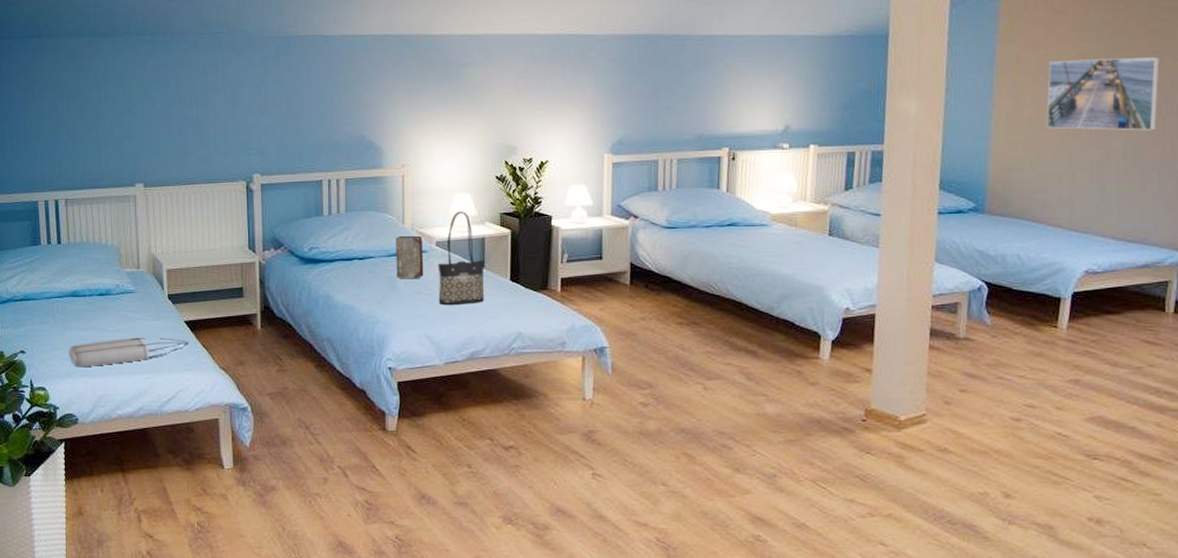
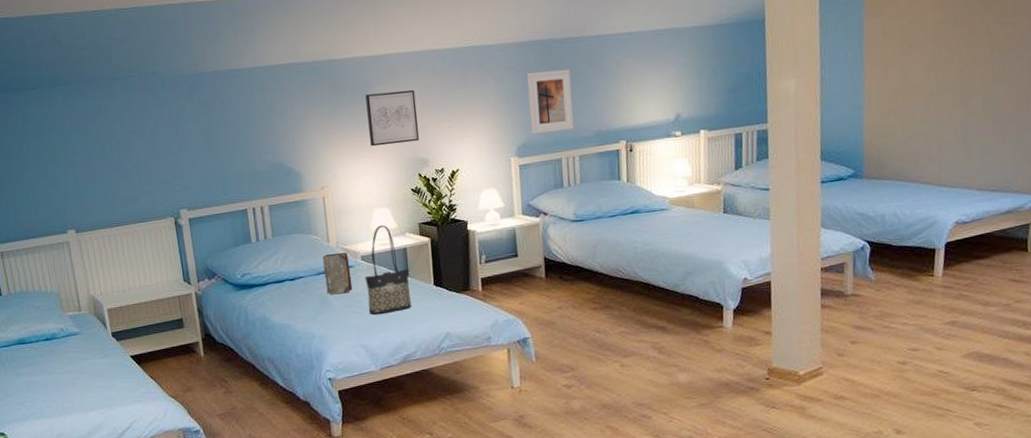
tote bag: present [68,337,190,368] -> none [22,373,138,410]
wall art: none [457,73,510,128] -> present [365,90,419,147]
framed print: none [628,67,675,131] -> present [526,69,574,134]
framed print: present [1046,56,1159,131] -> none [912,17,1012,94]

